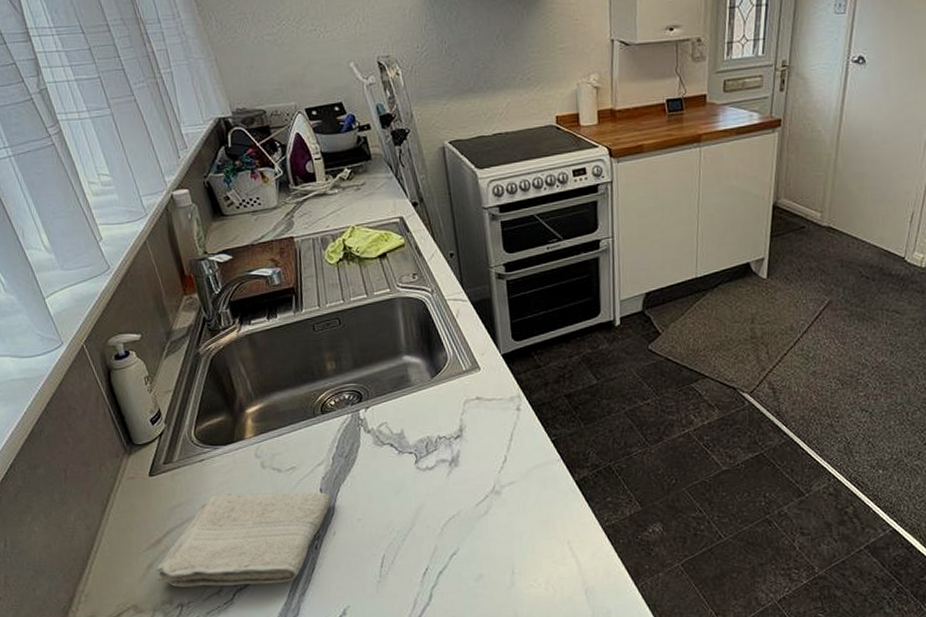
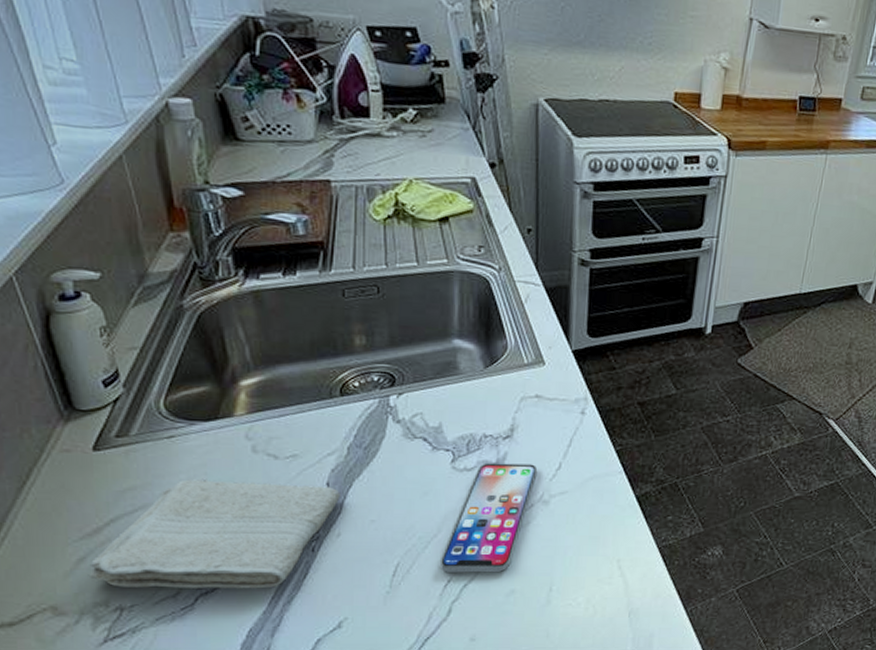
smartphone: none [417,459,488,561] -> present [441,462,538,573]

